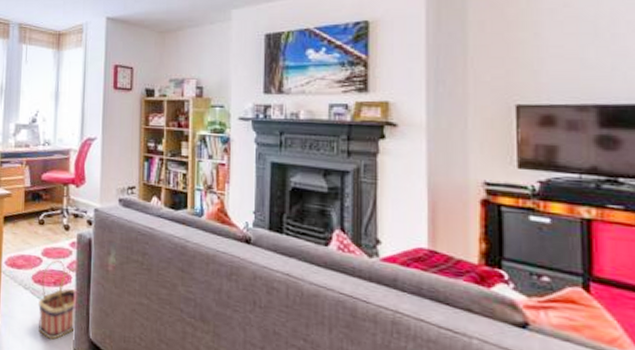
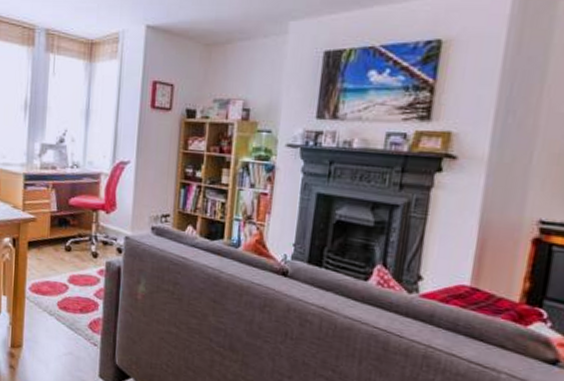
basket: present [38,259,78,340] -> none [63,287,106,365]

